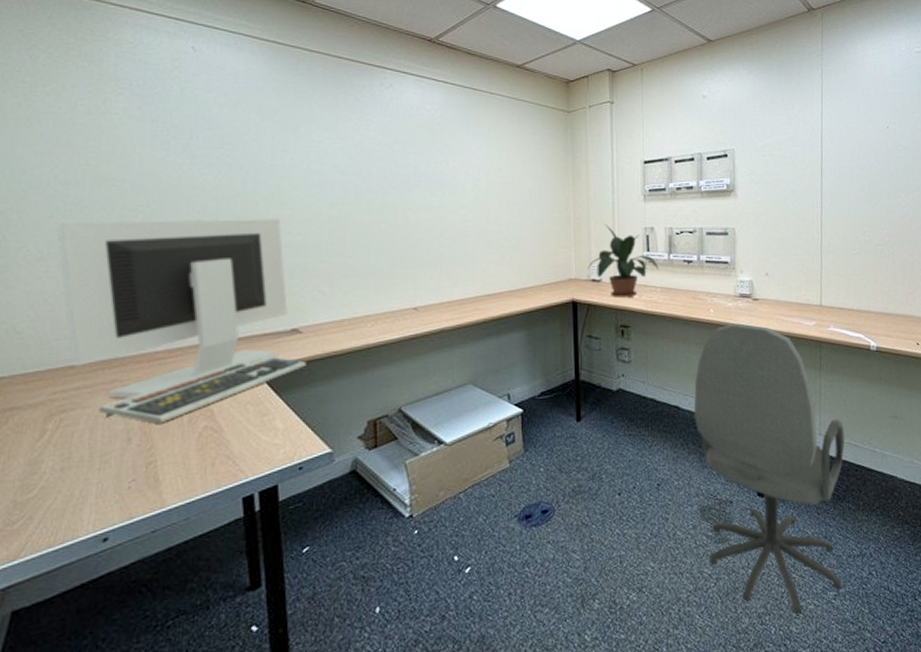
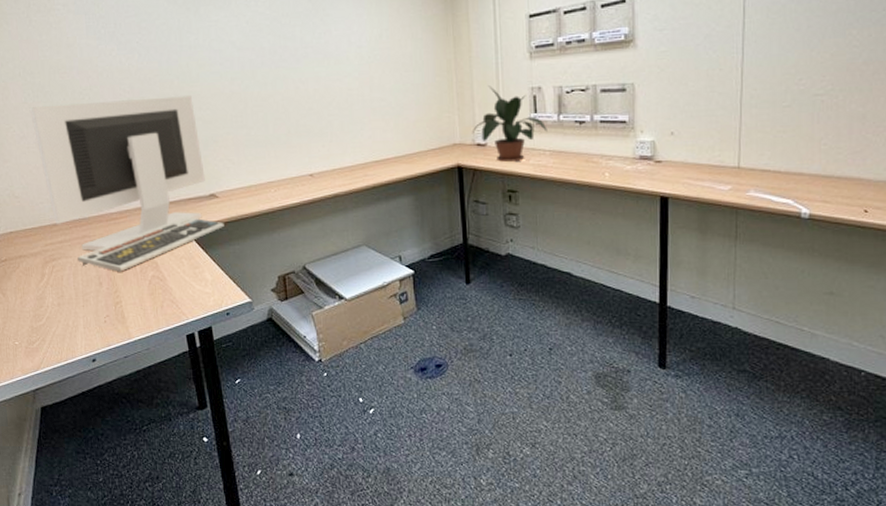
office chair: present [693,323,845,614] -> none [587,187,764,488]

